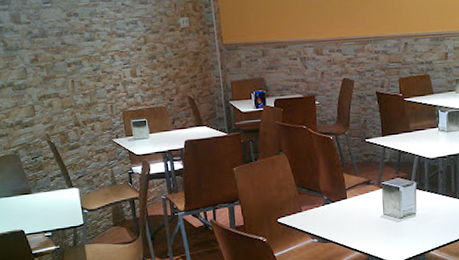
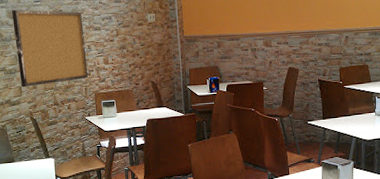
wall art: none [17,13,113,106] -> present [12,10,88,87]

